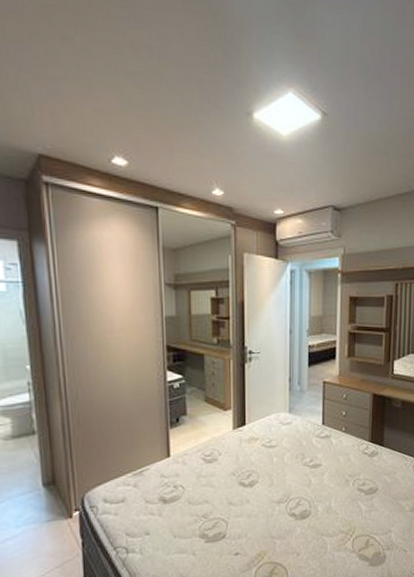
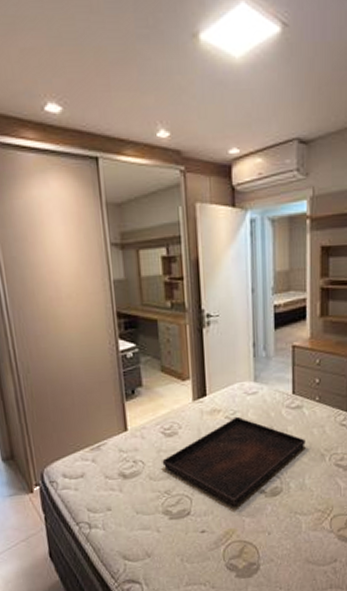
serving tray: none [201,444,332,530] -> present [162,416,305,507]

